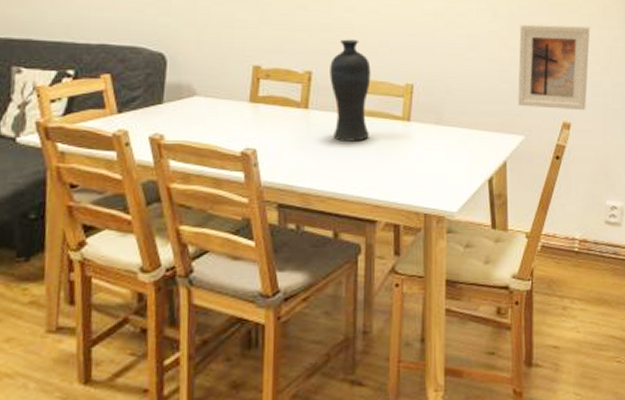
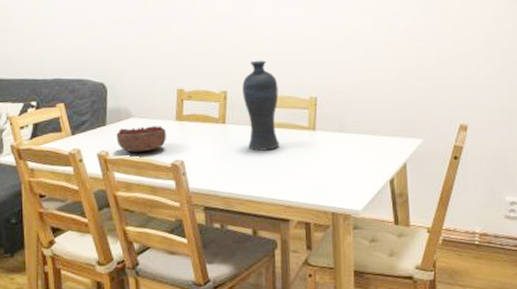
decorative bowl: none [174,107,238,137] -> present [116,126,167,153]
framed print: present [518,24,590,111] -> none [414,32,485,113]

